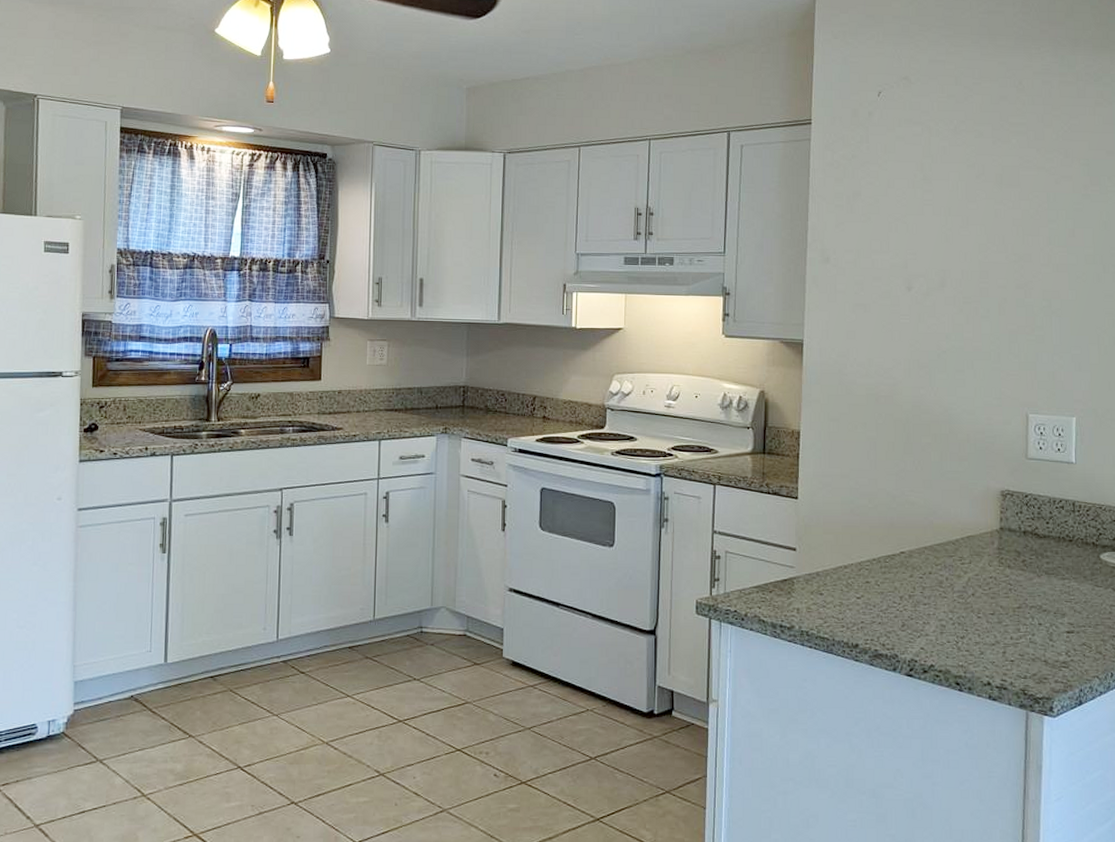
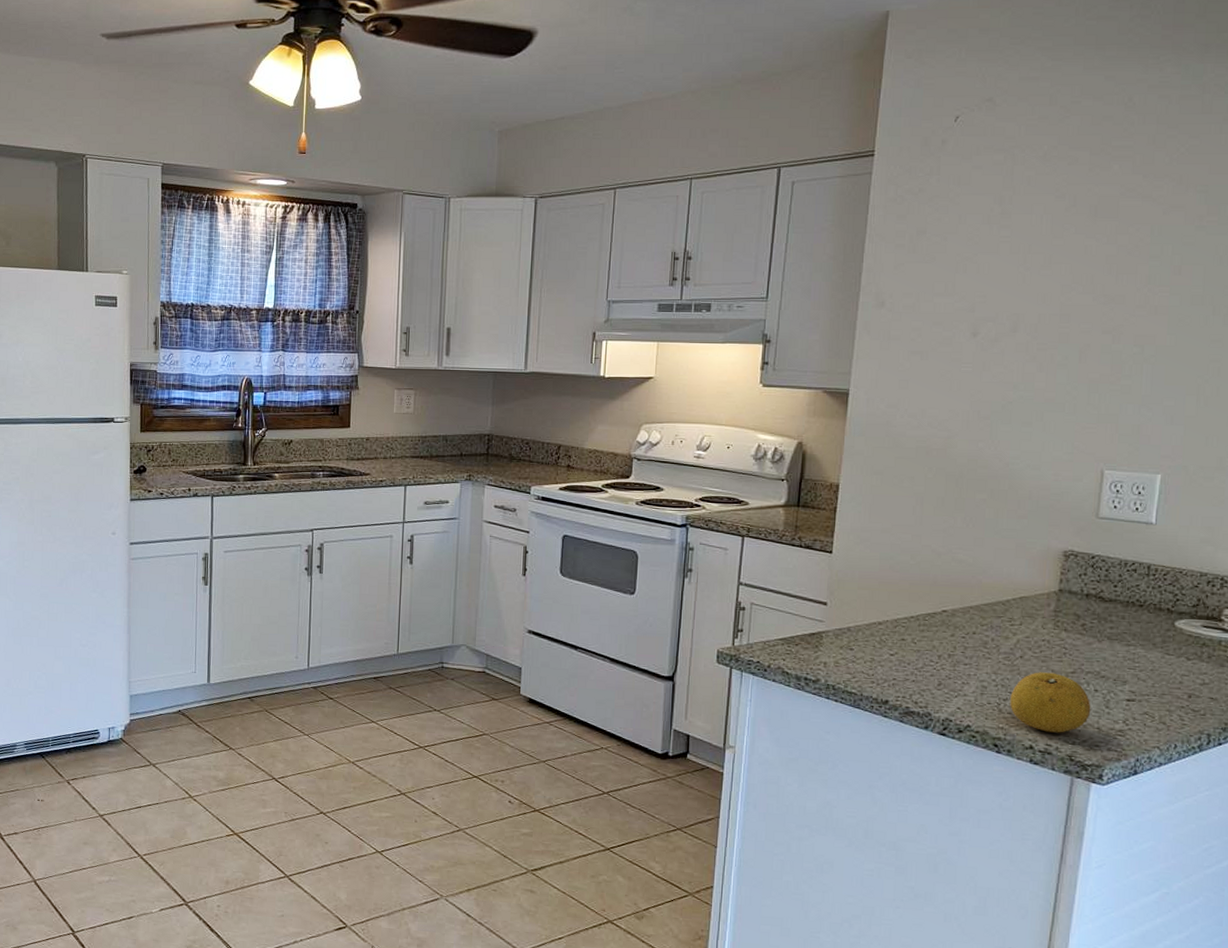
fruit: none [967,608,1038,668] -> present [1010,672,1091,733]

